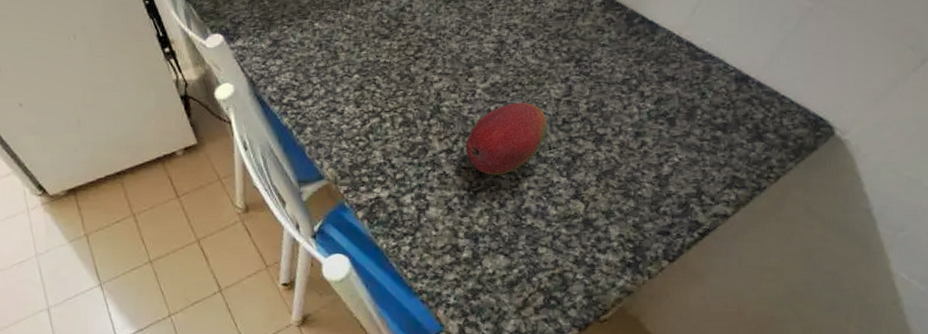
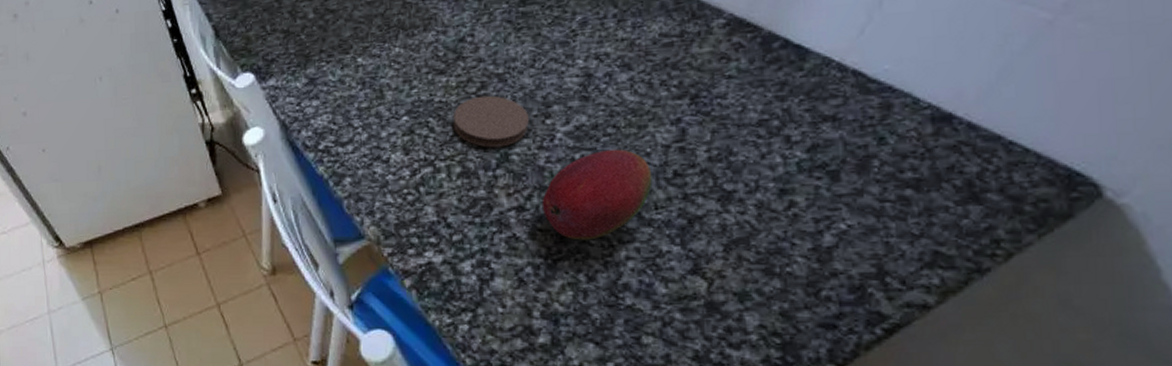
coaster: none [395,57,456,101] -> present [452,95,529,148]

